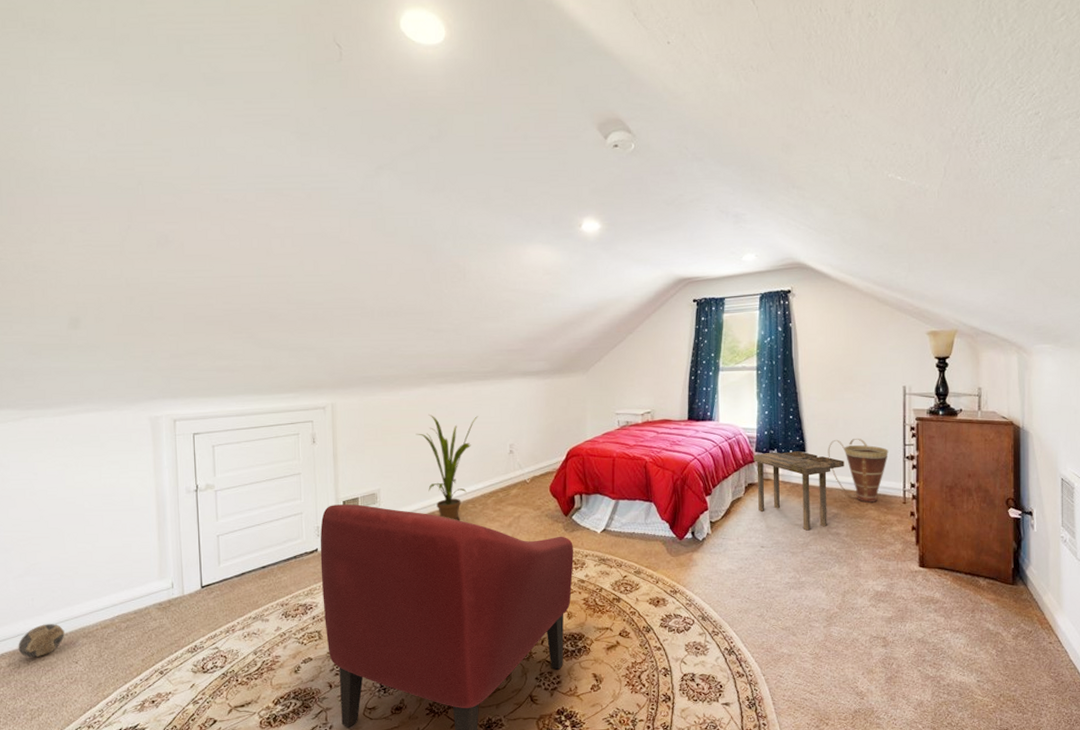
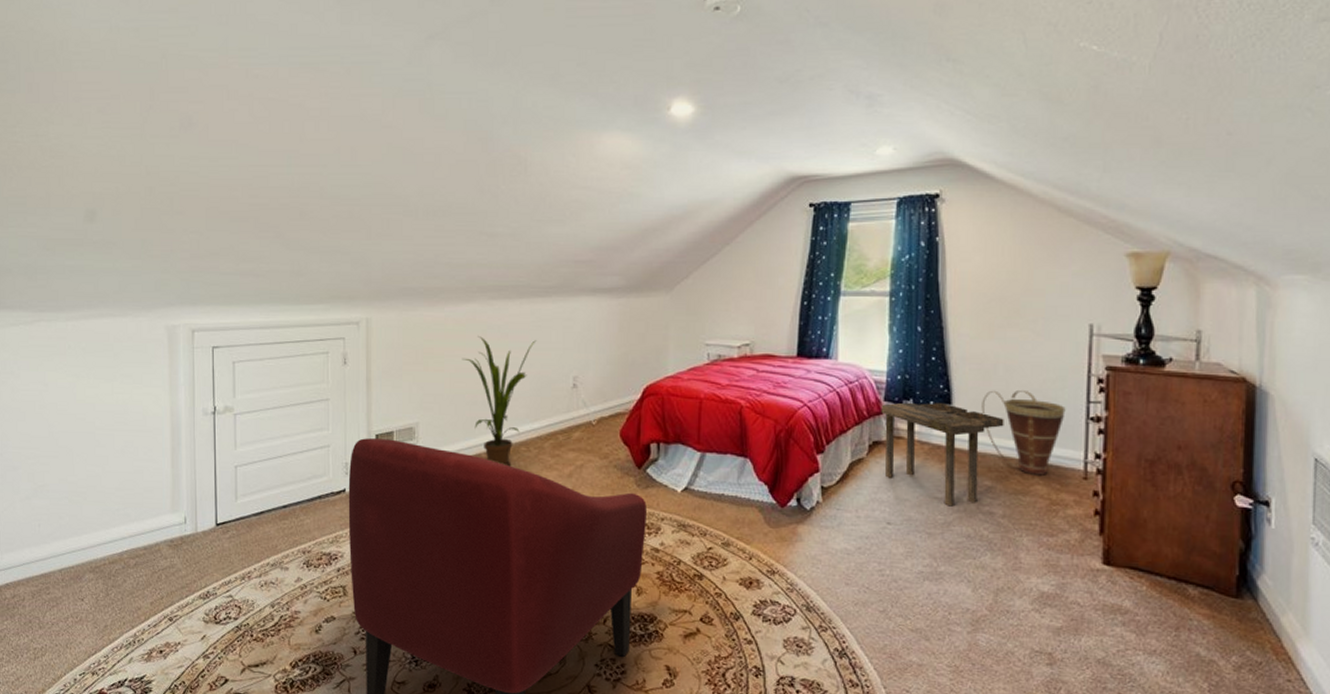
ball: present [18,624,65,658] -> none [23,554,71,591]

